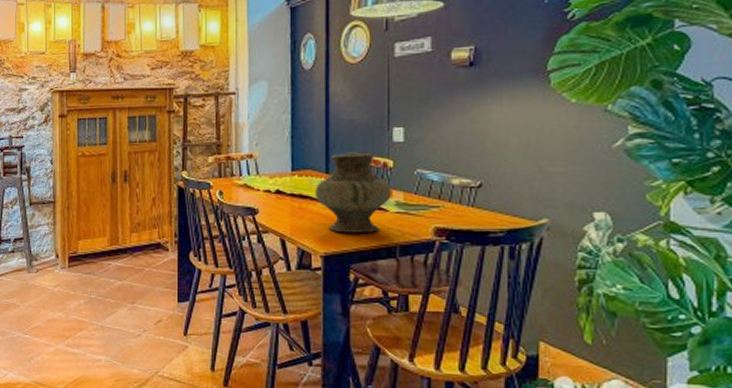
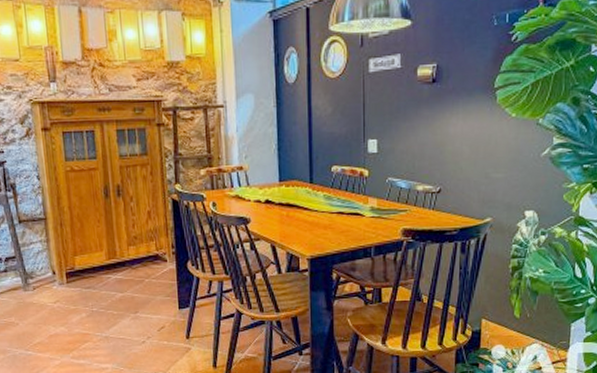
vase: present [314,151,391,233] -> none [300,161,367,237]

